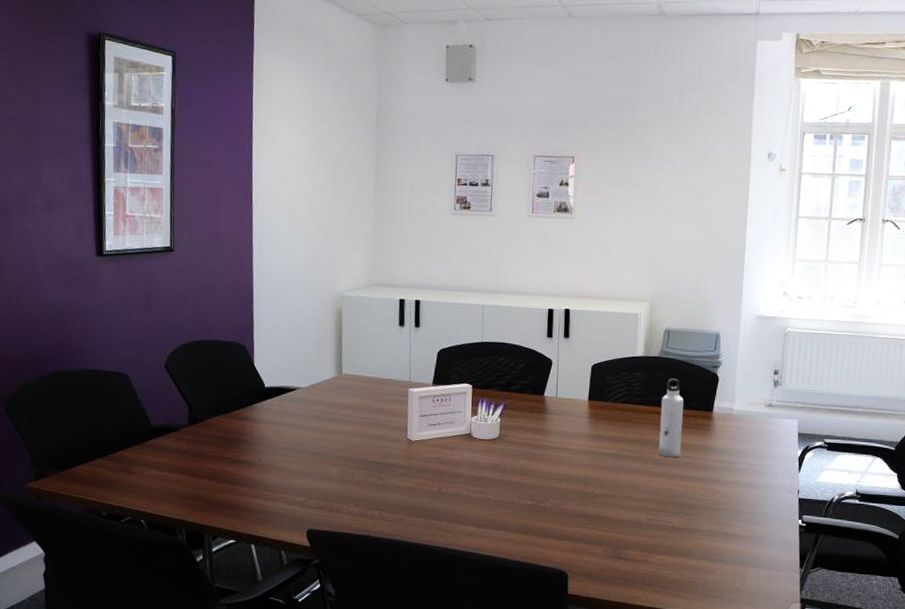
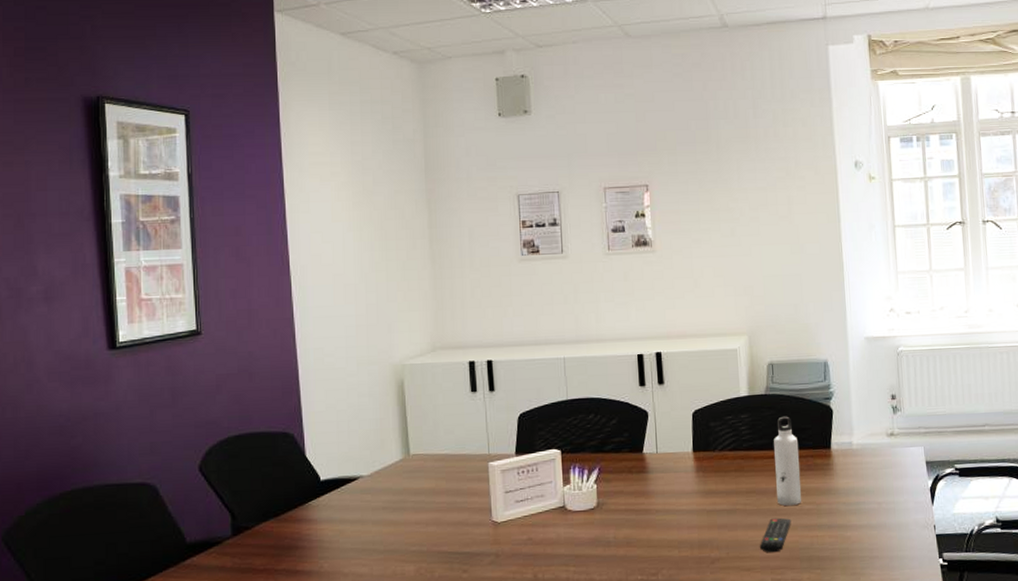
remote control: none [638,466,669,496] -> present [760,518,791,553]

